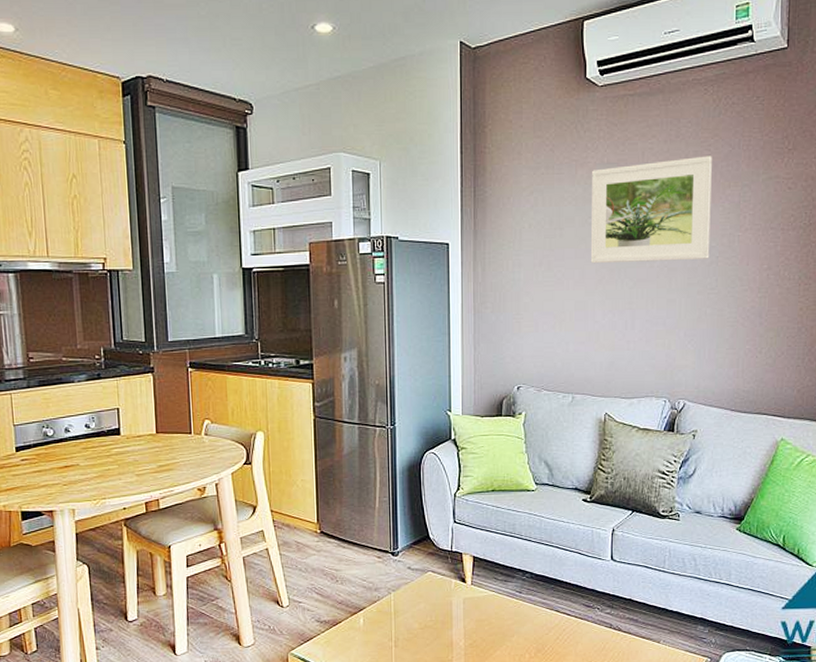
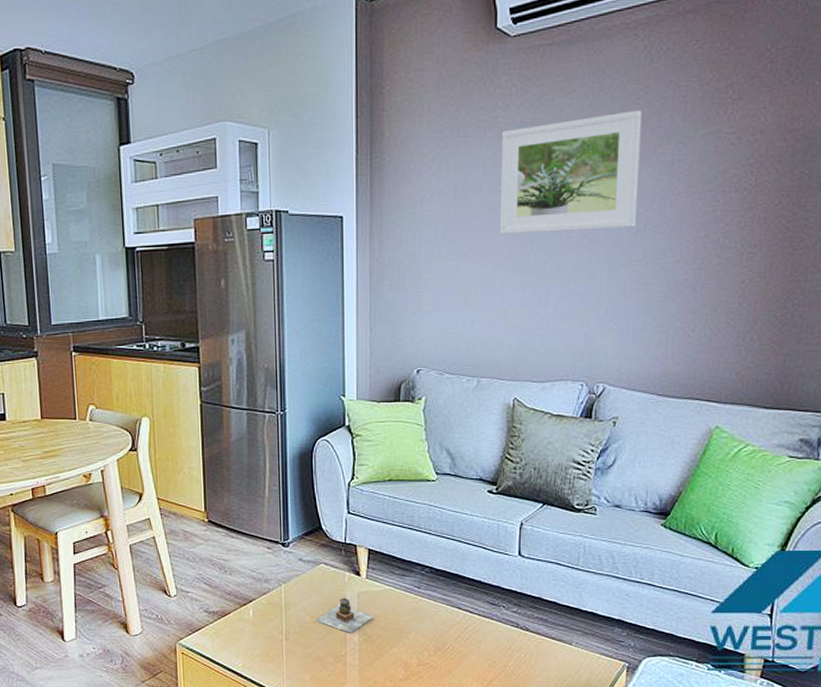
teapot: none [424,604,479,638] -> present [316,598,374,633]

